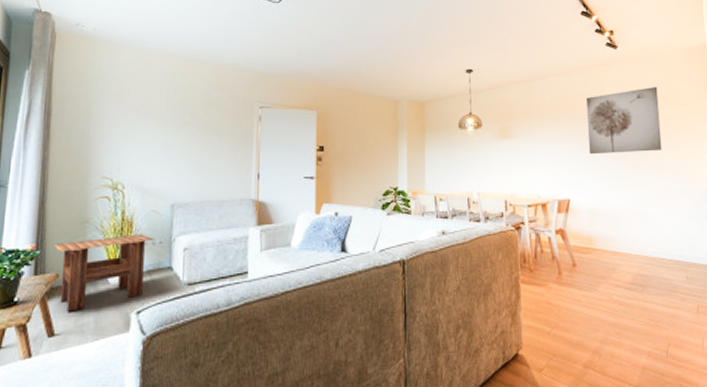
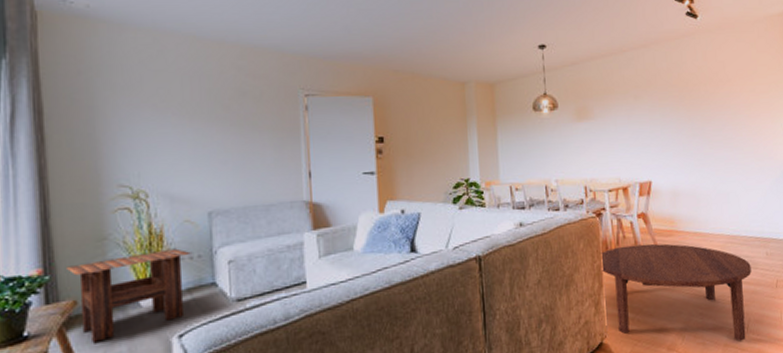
coffee table: none [519,259,671,365] -> present [601,243,751,341]
wall art: present [585,86,662,155] -> none [666,58,743,134]

